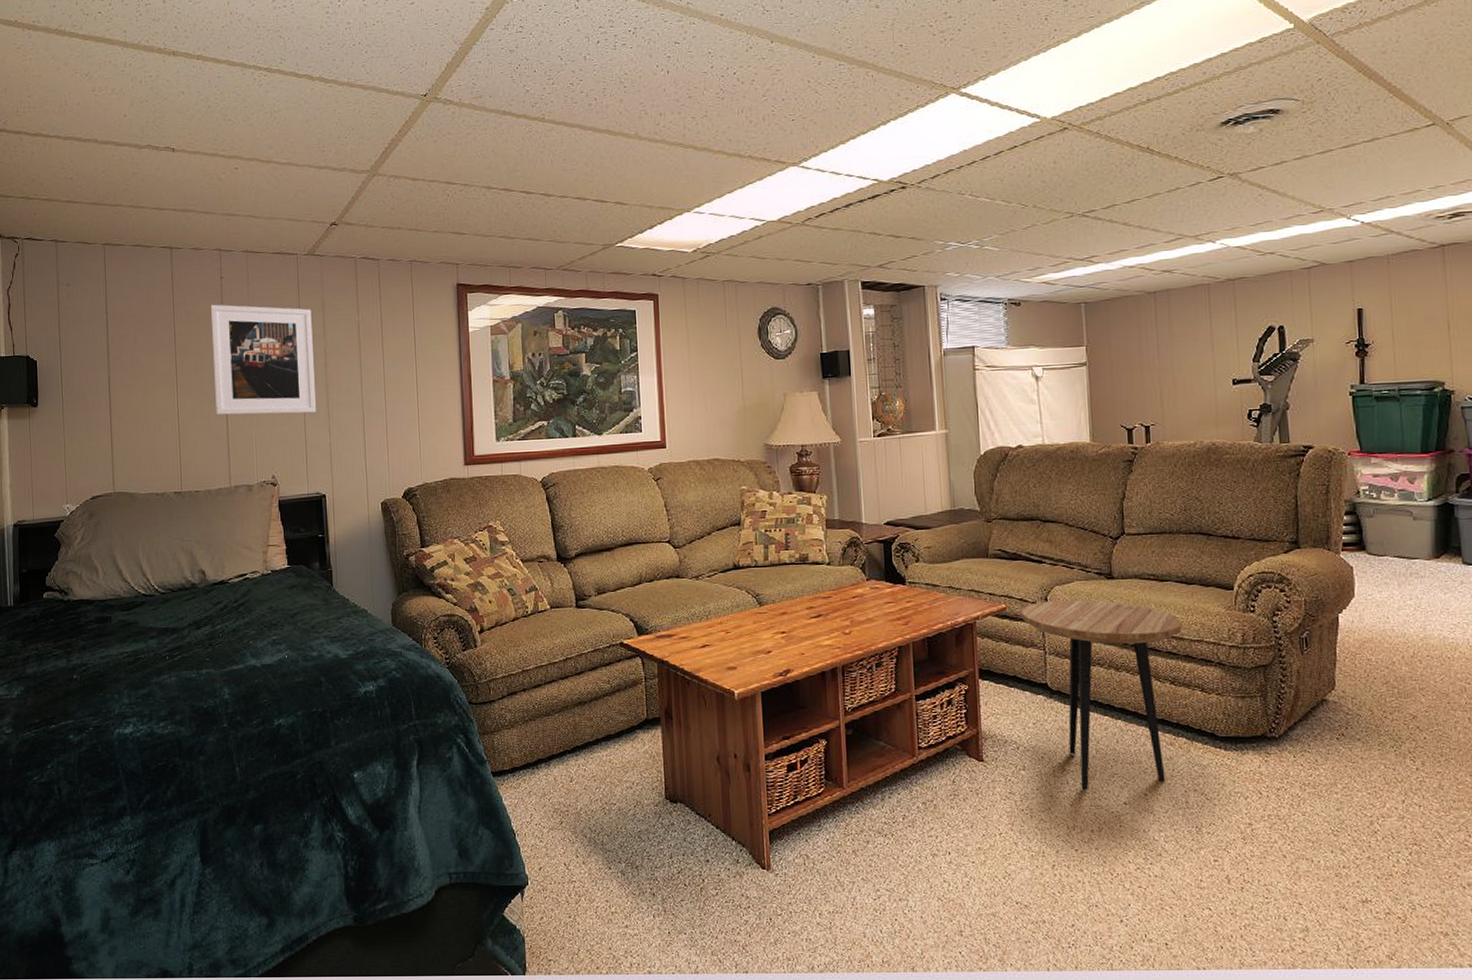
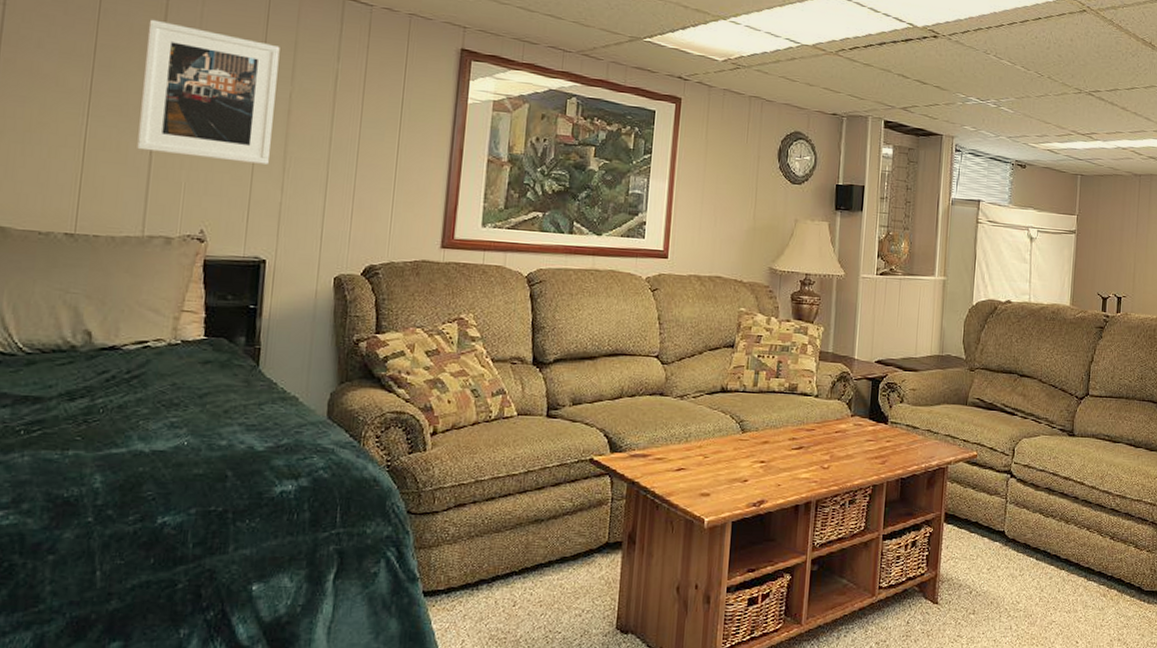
side table: present [1020,599,1182,791] -> none [989,452,1126,636]

